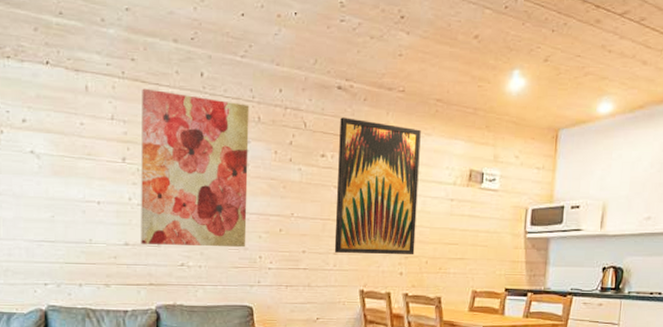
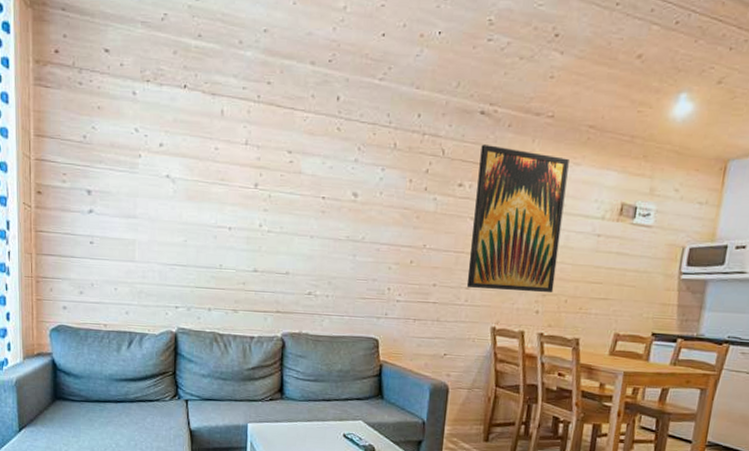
wall art: present [141,88,250,248] -> none [269,113,386,279]

